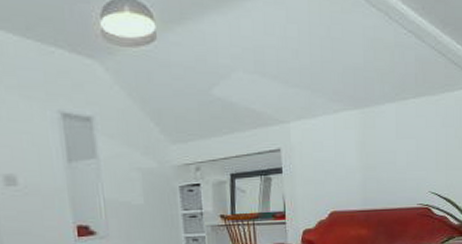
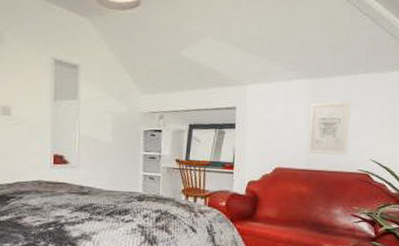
wall art: none [361,131,405,193] -> present [307,101,352,155]

